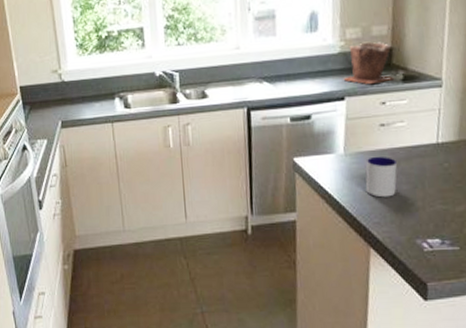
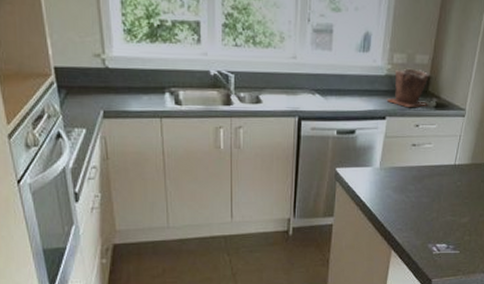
mug: present [365,156,398,198] -> none [394,172,422,208]

